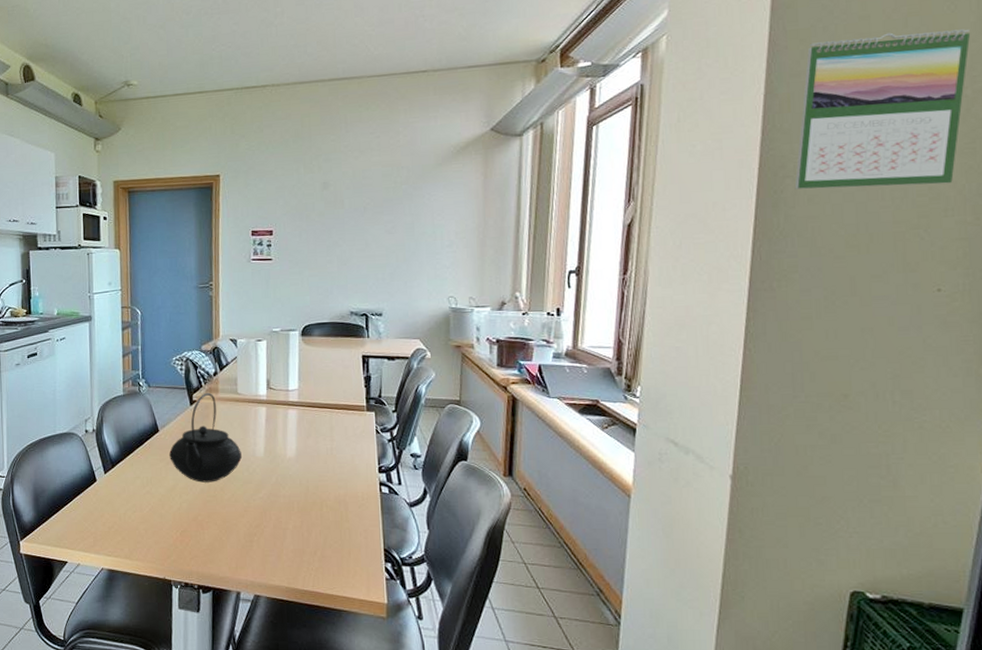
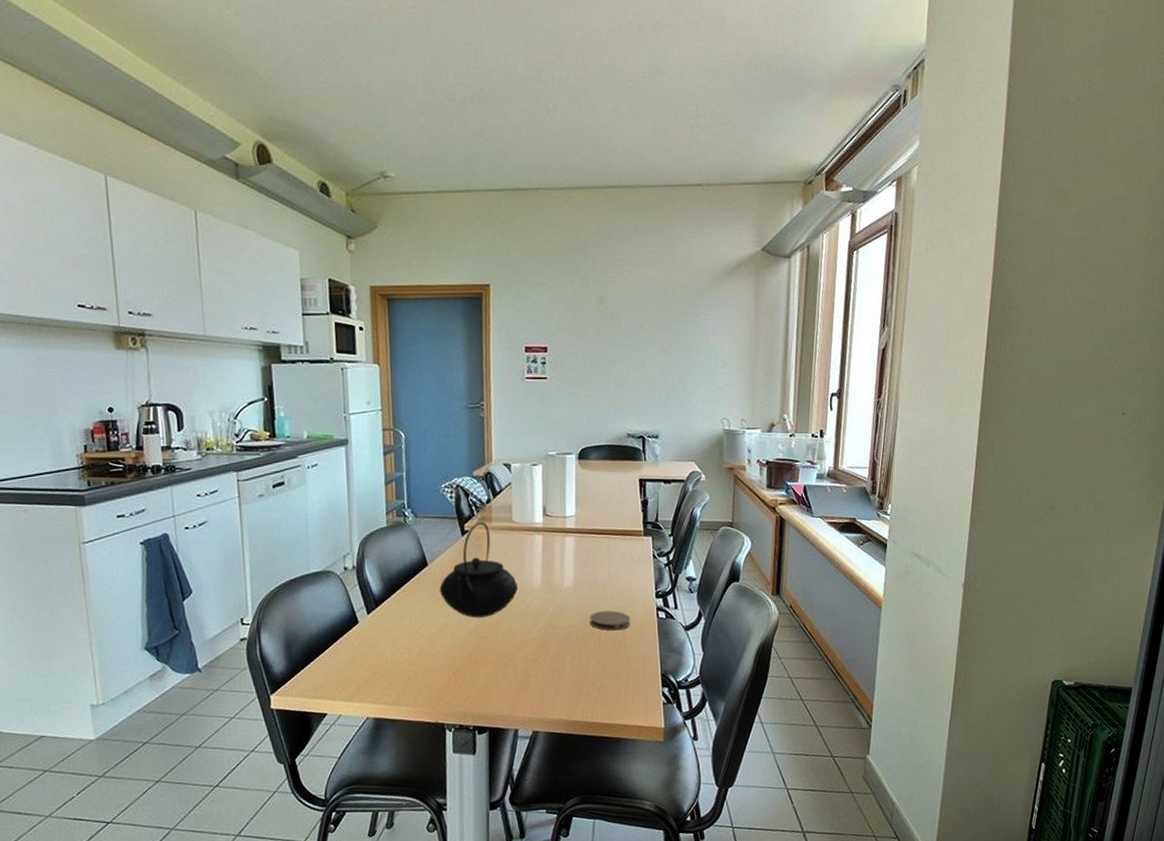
coaster: none [311,483,353,503] -> present [590,610,631,631]
calendar: present [794,29,971,189] -> none [1018,179,1153,321]

